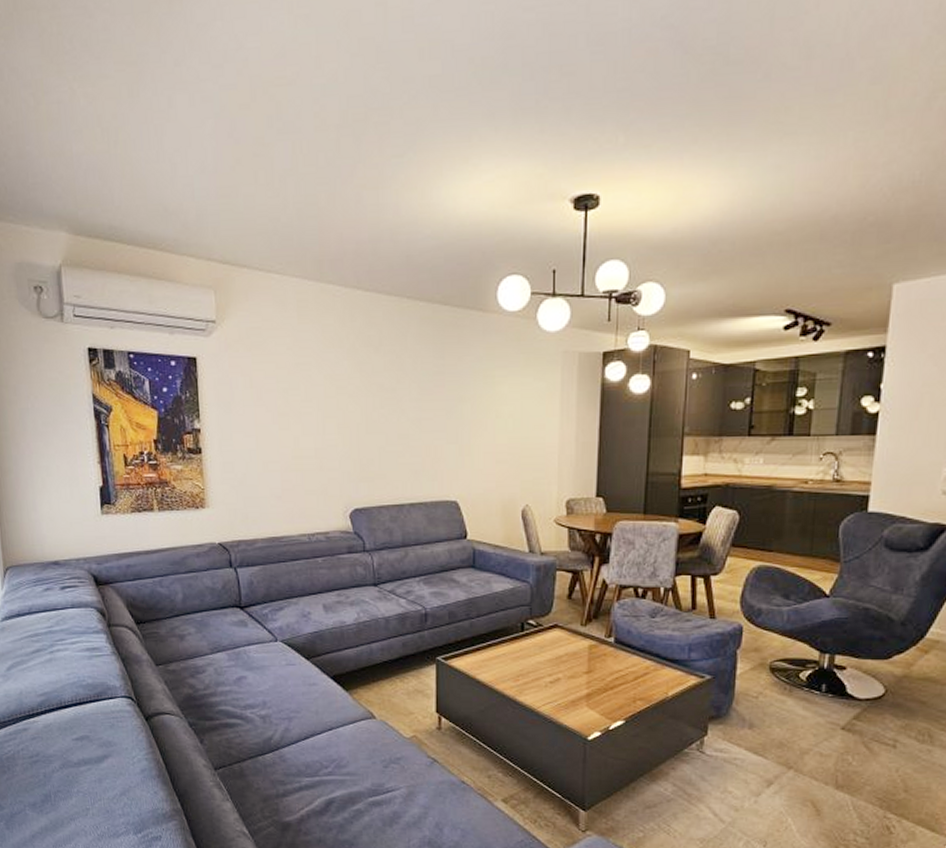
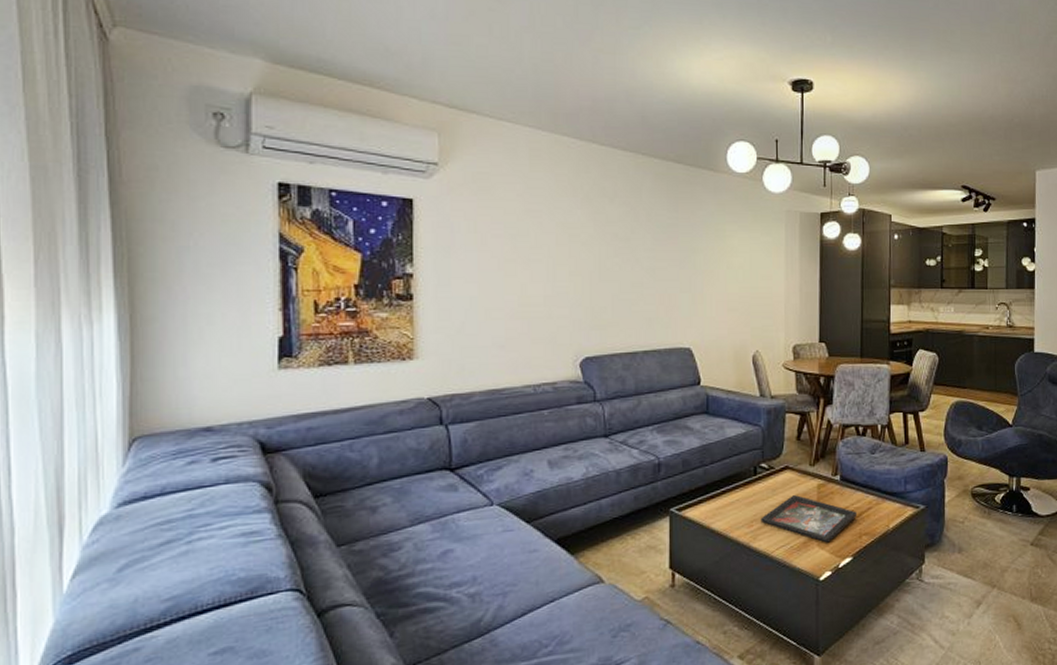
decorative tray: none [527,654,631,704] -> present [760,495,857,543]

